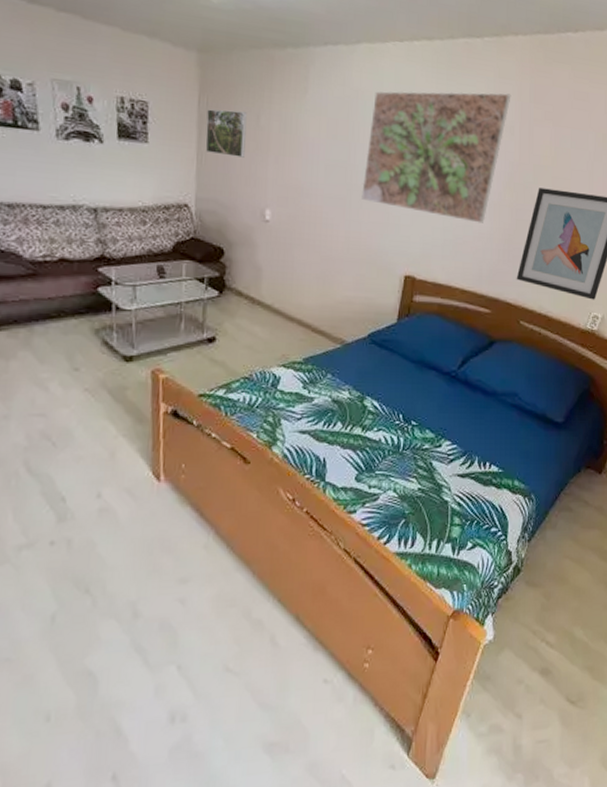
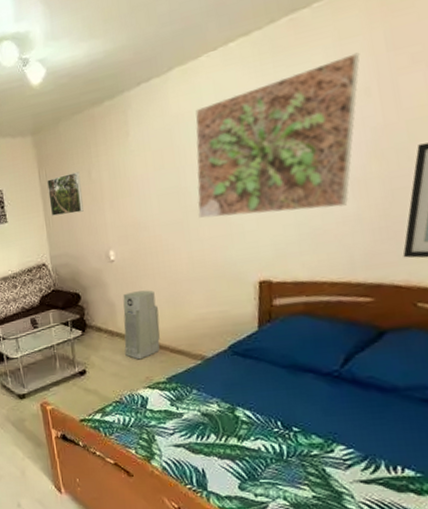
air purifier: none [264,259,307,335] -> present [123,290,160,360]

